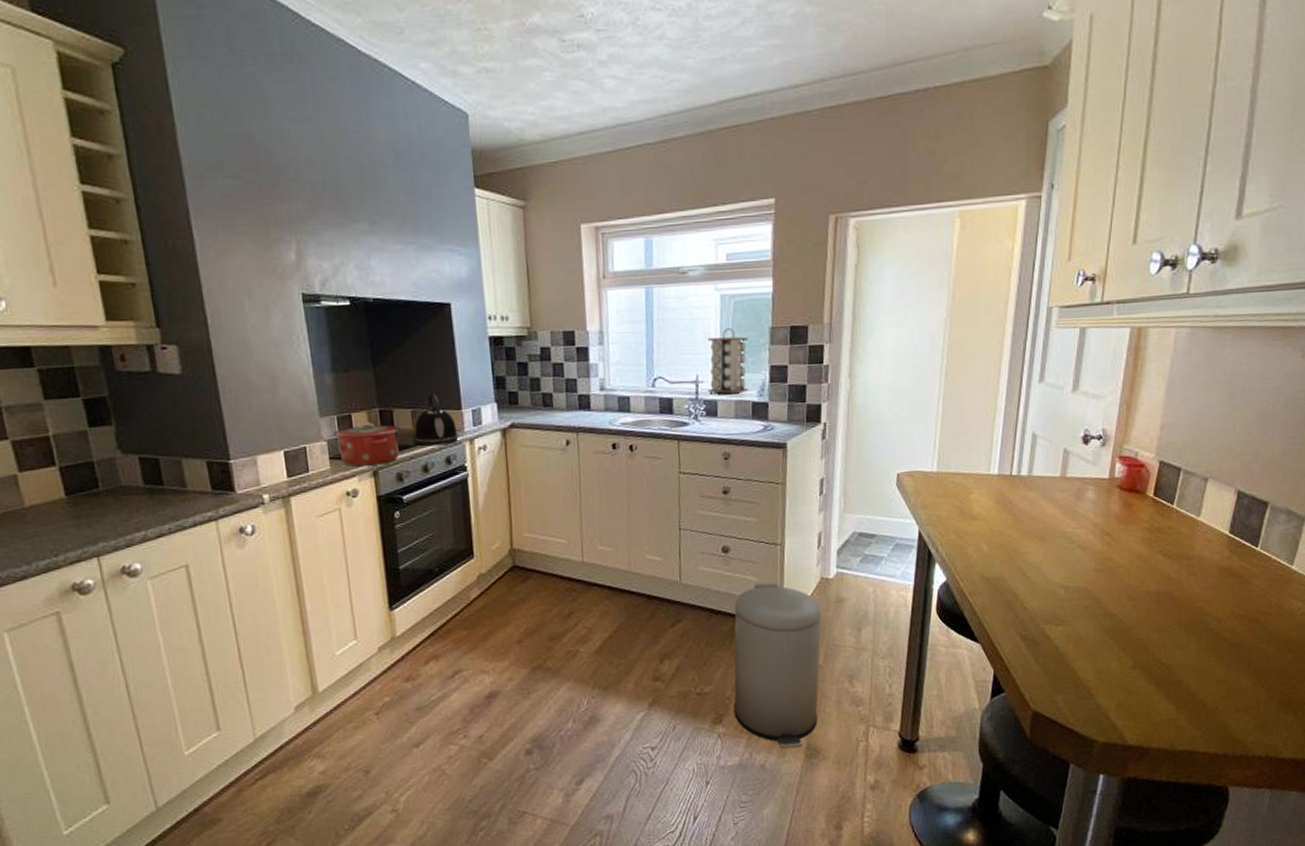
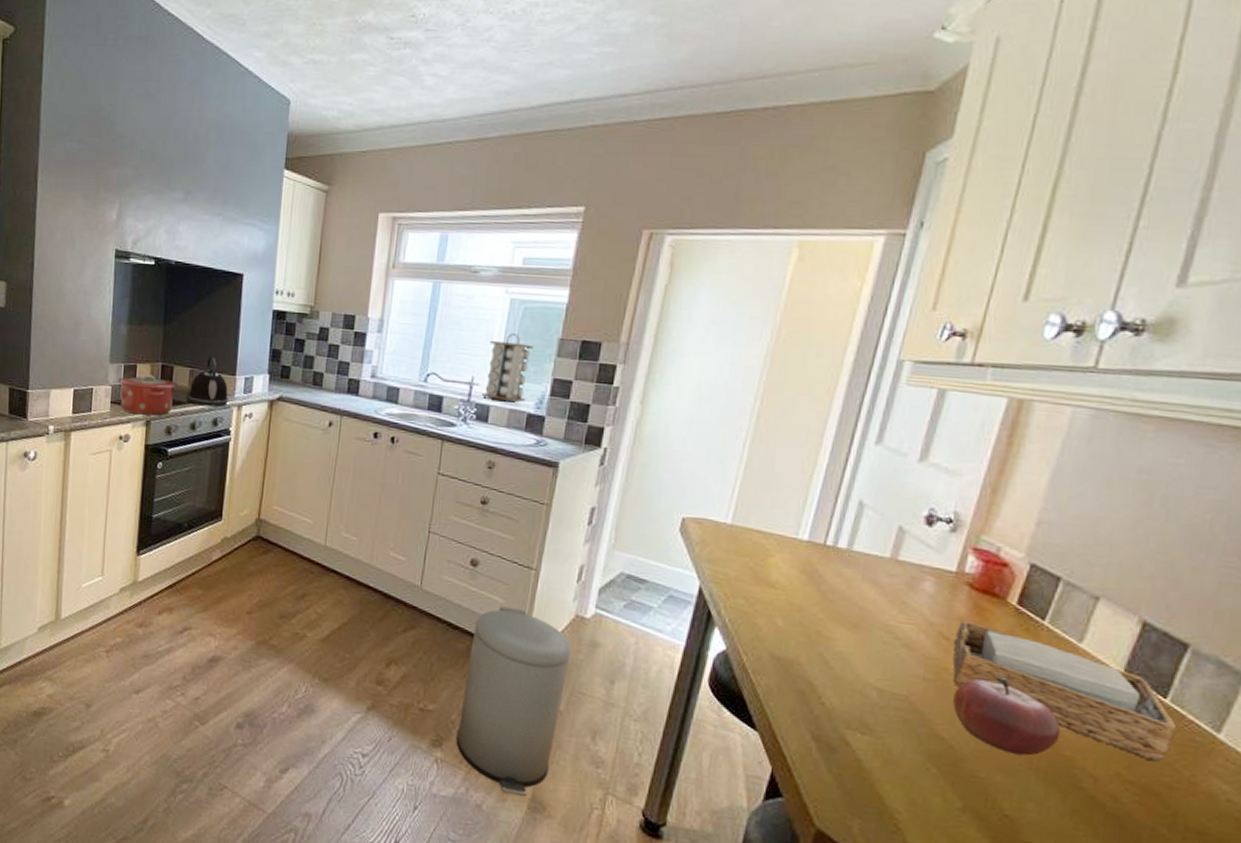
napkin holder: none [1113,516,1266,597] -> present [952,620,1177,762]
fruit: none [1118,555,1193,615] -> present [953,676,1061,756]

